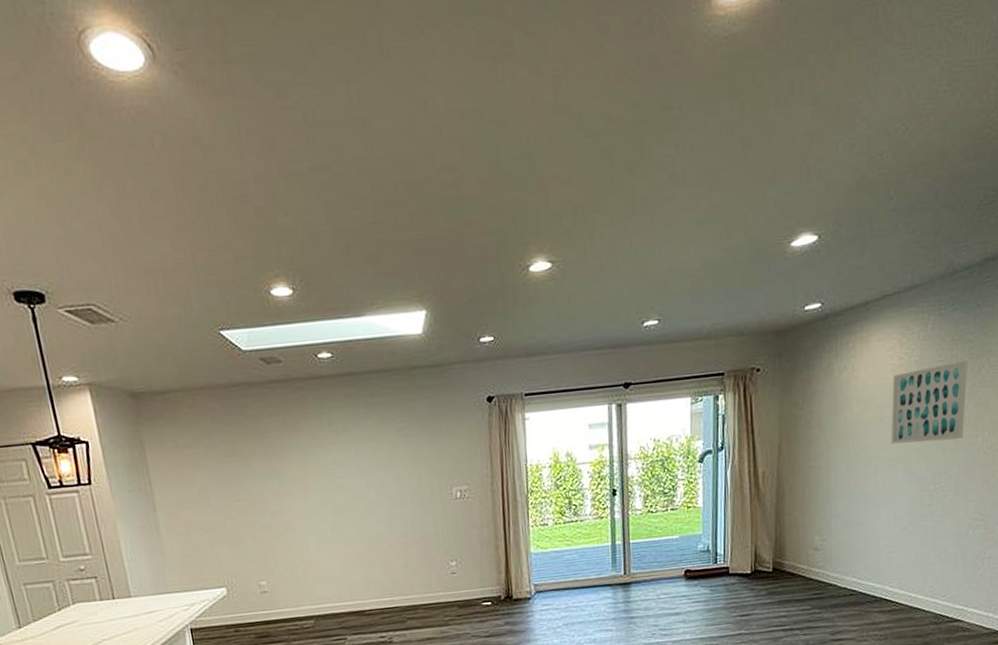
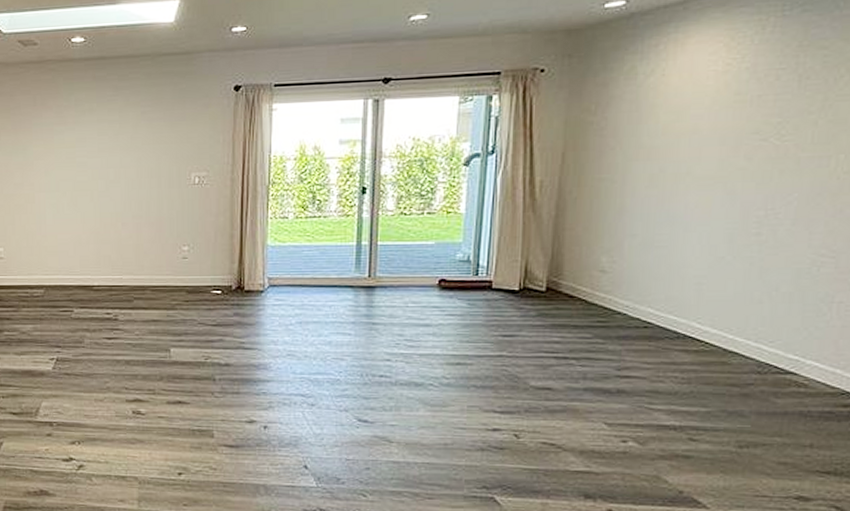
wall art: present [891,360,967,444] -> none [708,69,819,161]

